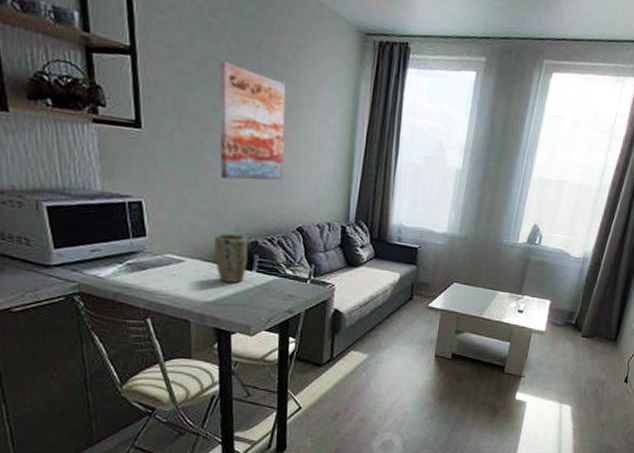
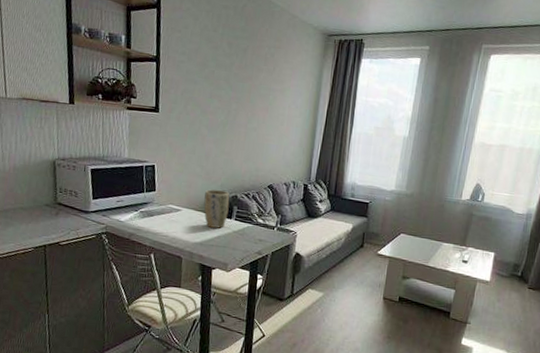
wall art: present [219,60,286,181] -> none [212,61,265,149]

